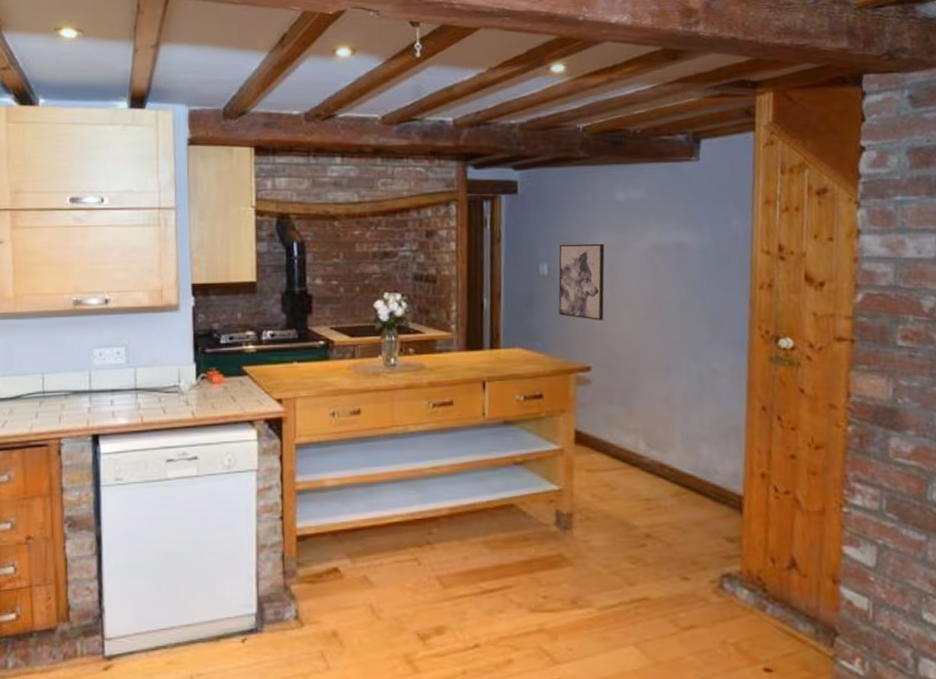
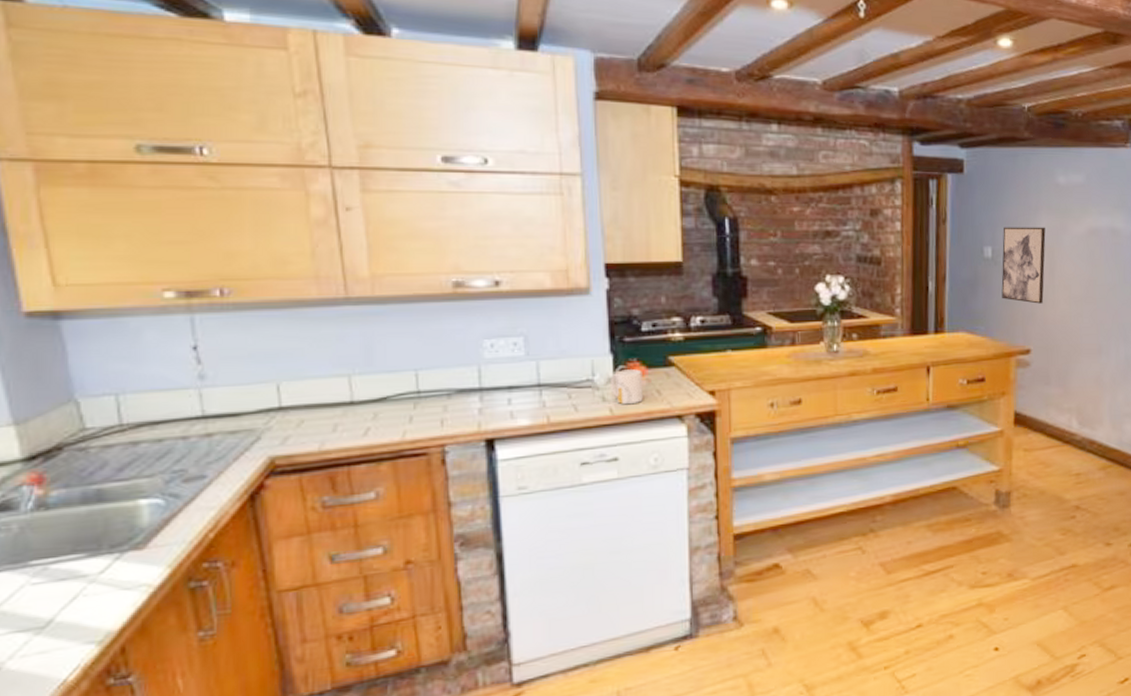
mug: none [194,377,220,409] -> present [611,369,643,405]

